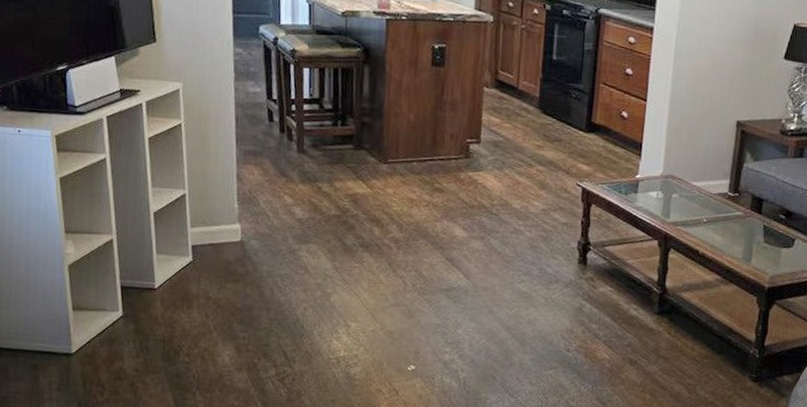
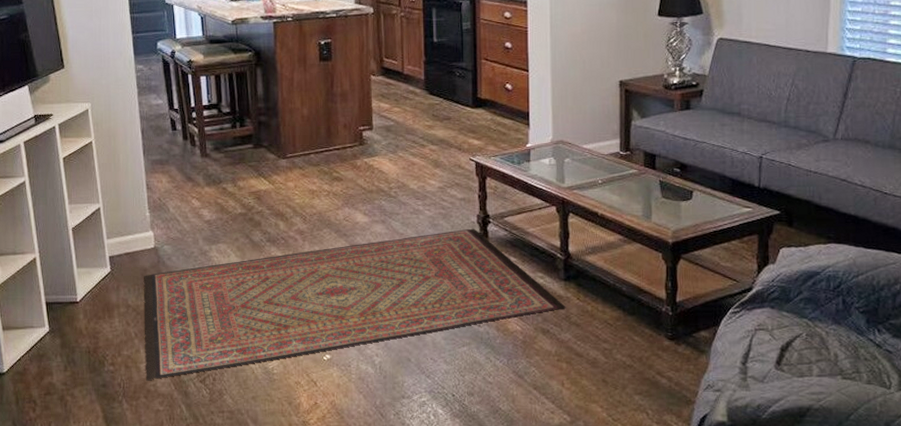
area rug: none [222,254,656,375] -> present [144,228,566,381]

